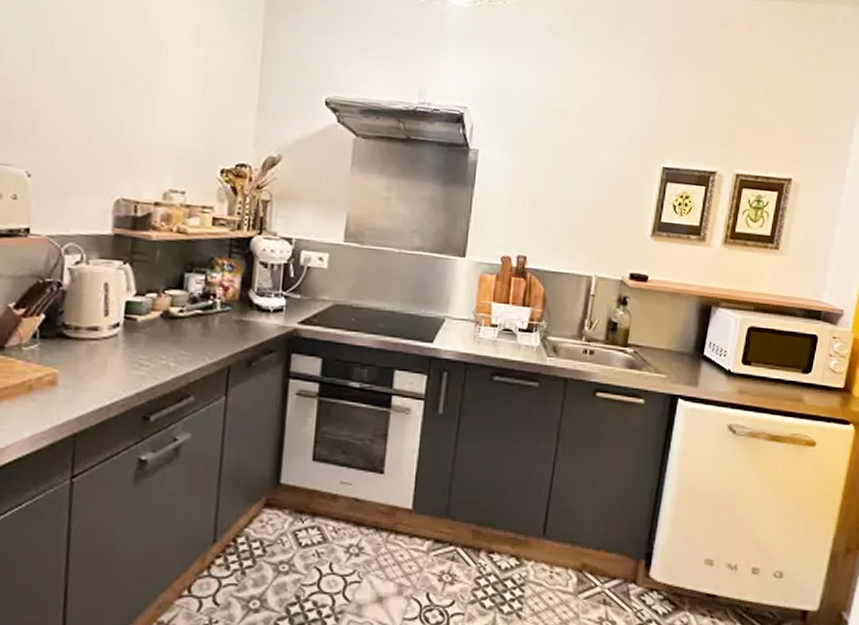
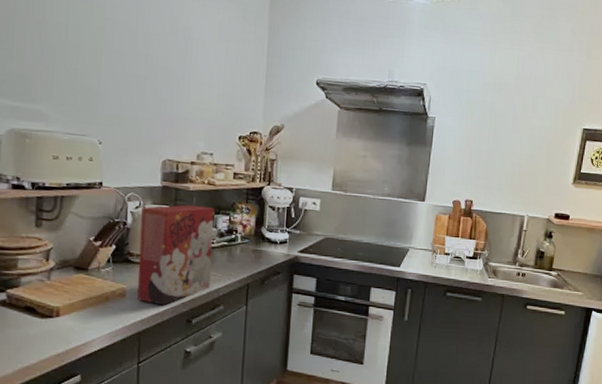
cereal box: none [73,259,186,397] -> present [137,204,215,306]

